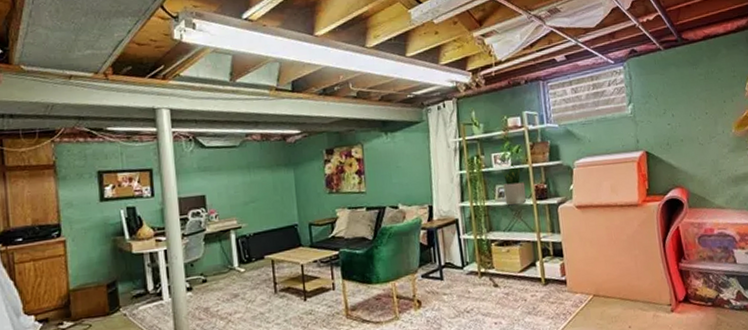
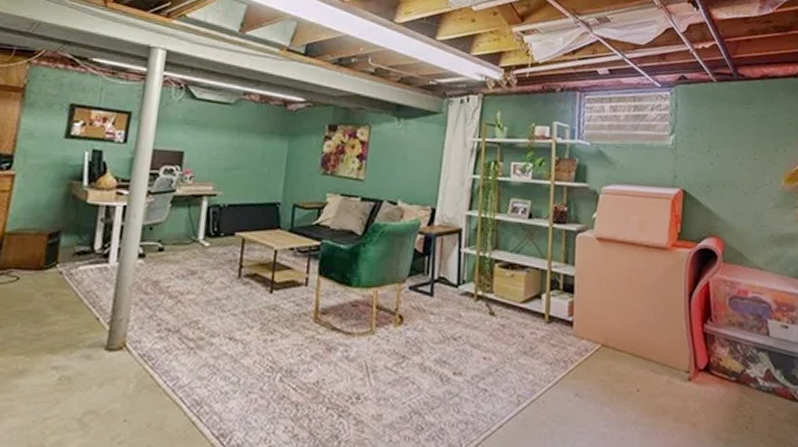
planter: present [500,162,527,206] -> none [518,175,544,225]

